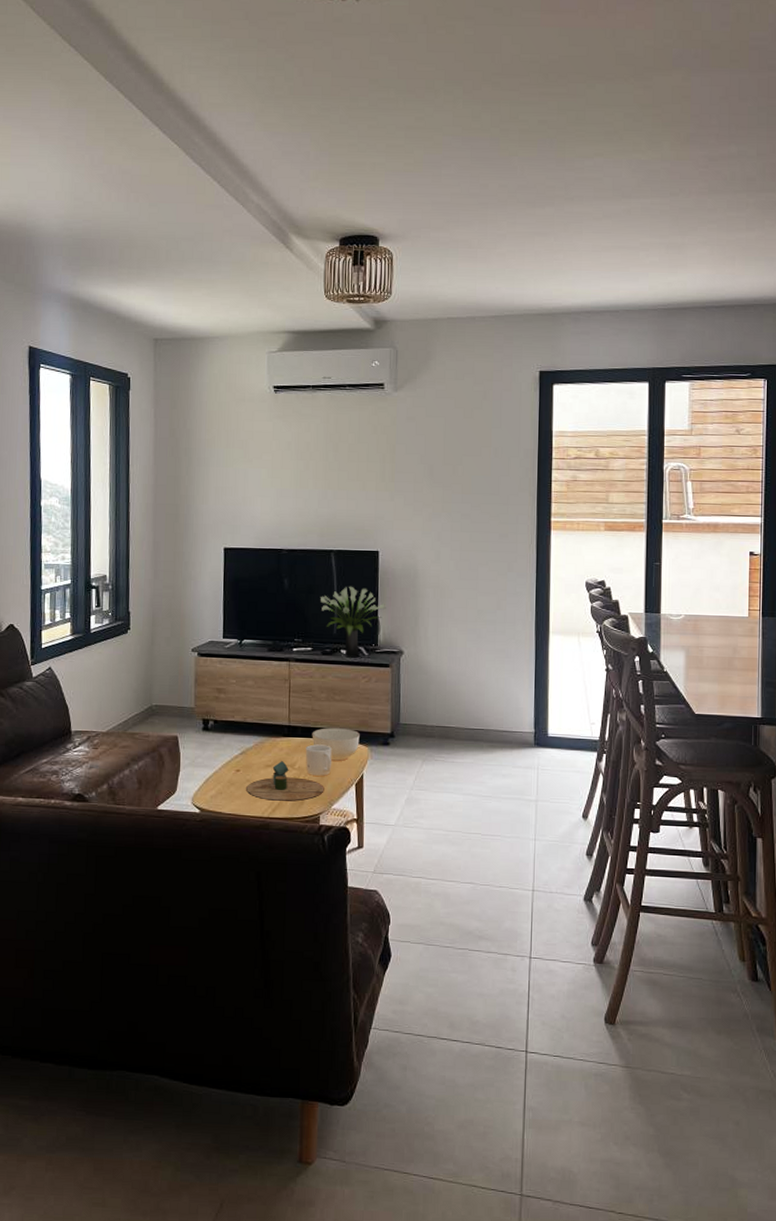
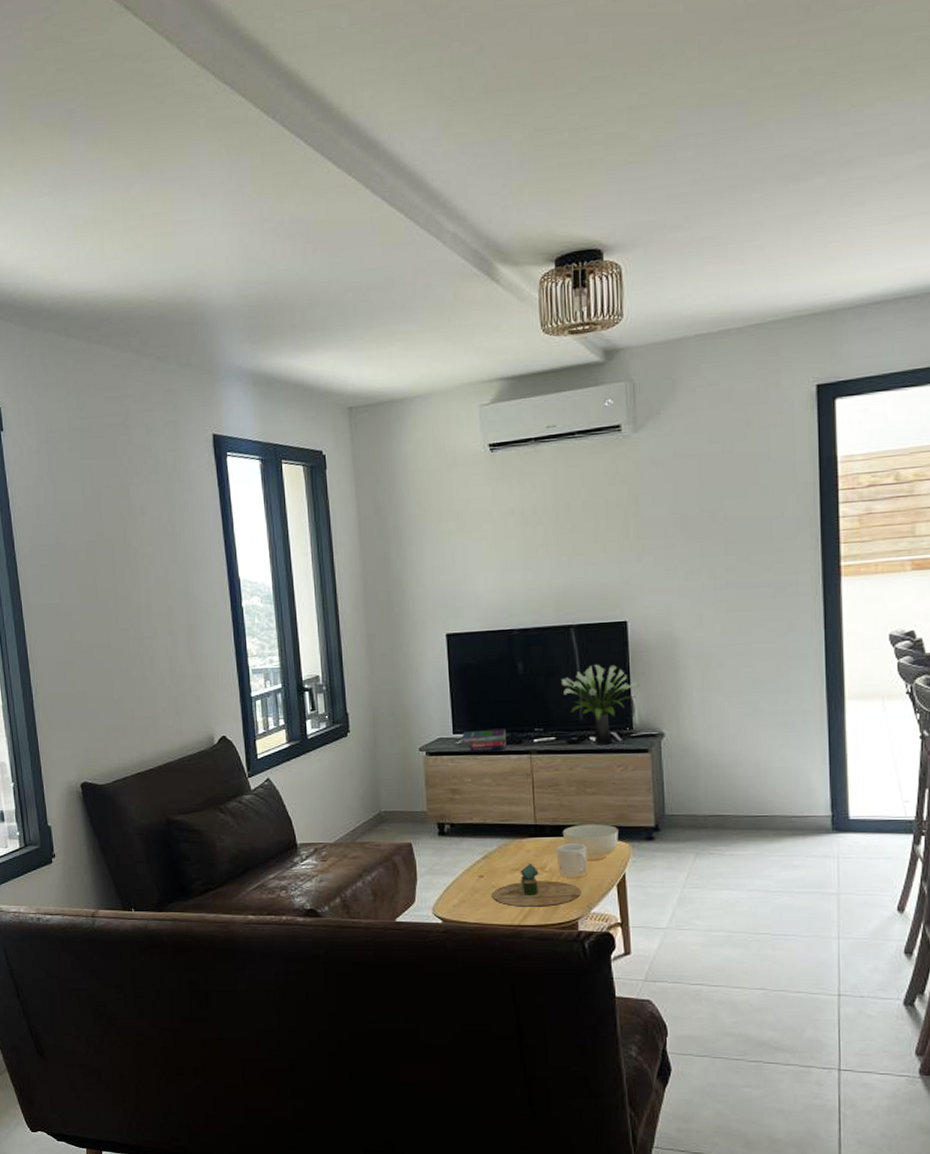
books: none [230,636,270,657] -> present [461,729,507,752]

